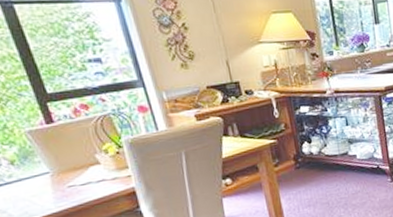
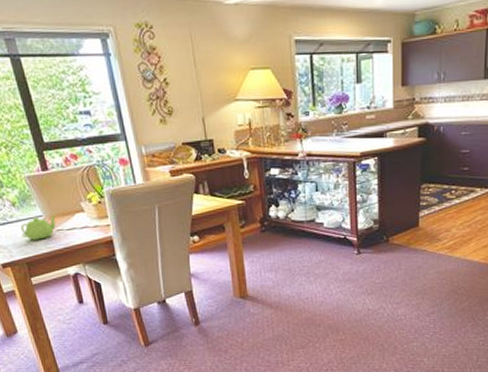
teapot: none [23,170,67,200] -> present [21,215,56,240]

